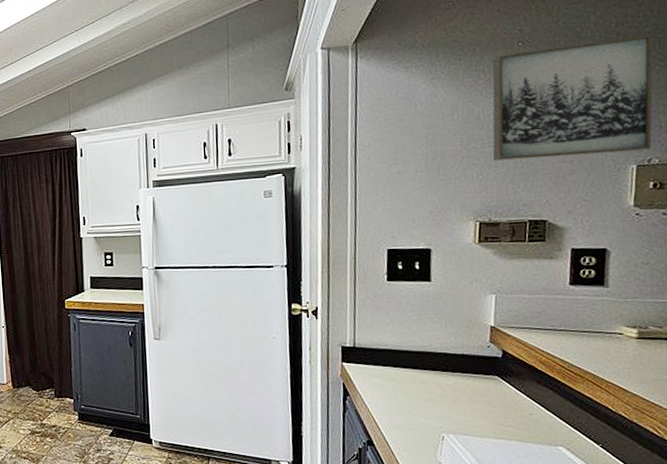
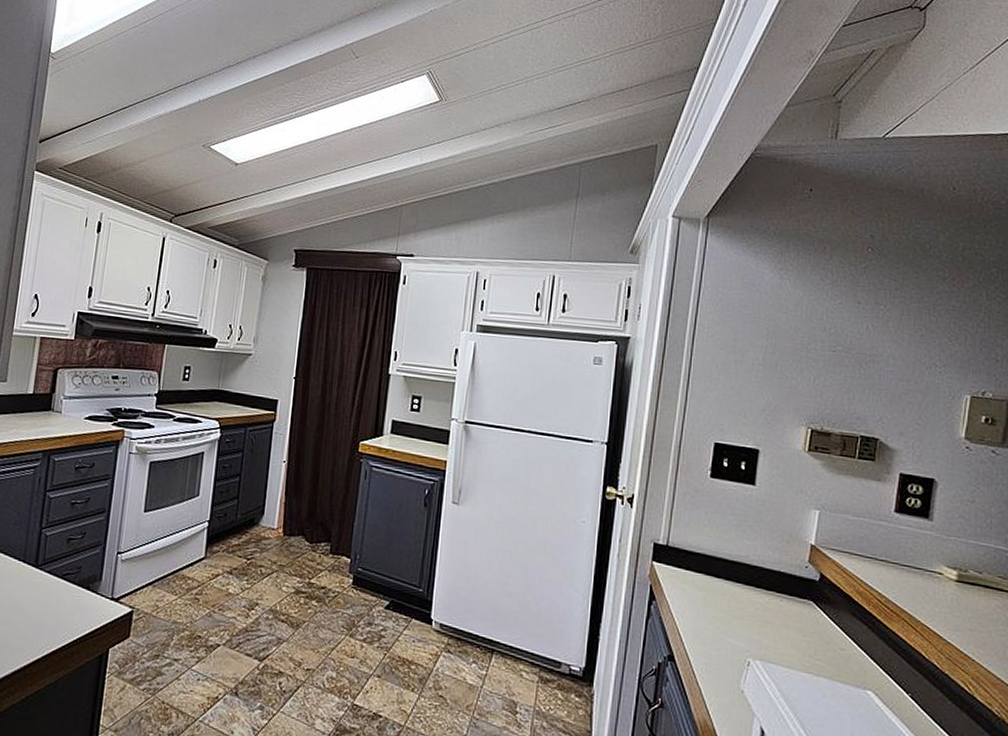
wall art: present [492,35,653,161] -> none [831,257,996,382]

